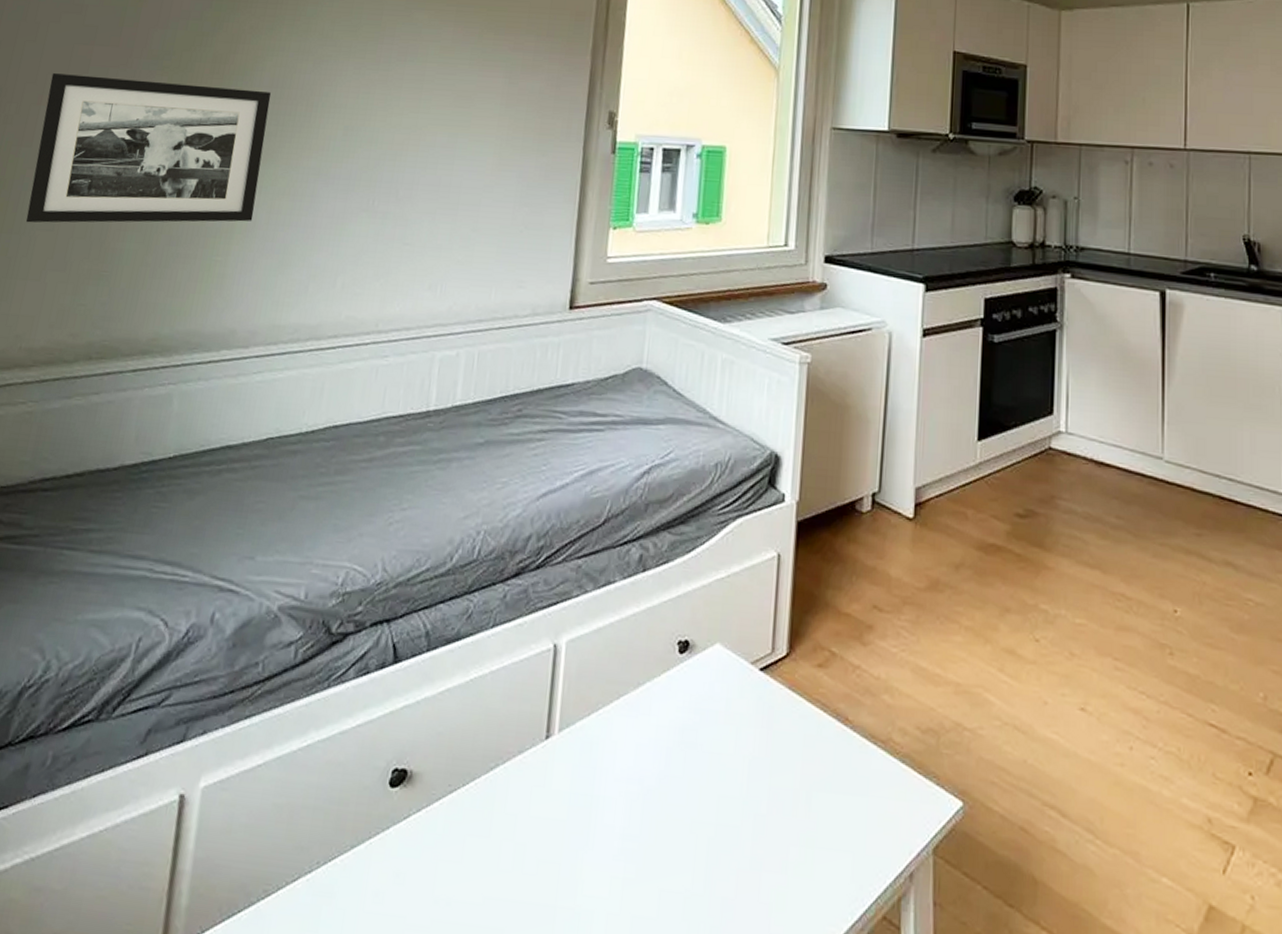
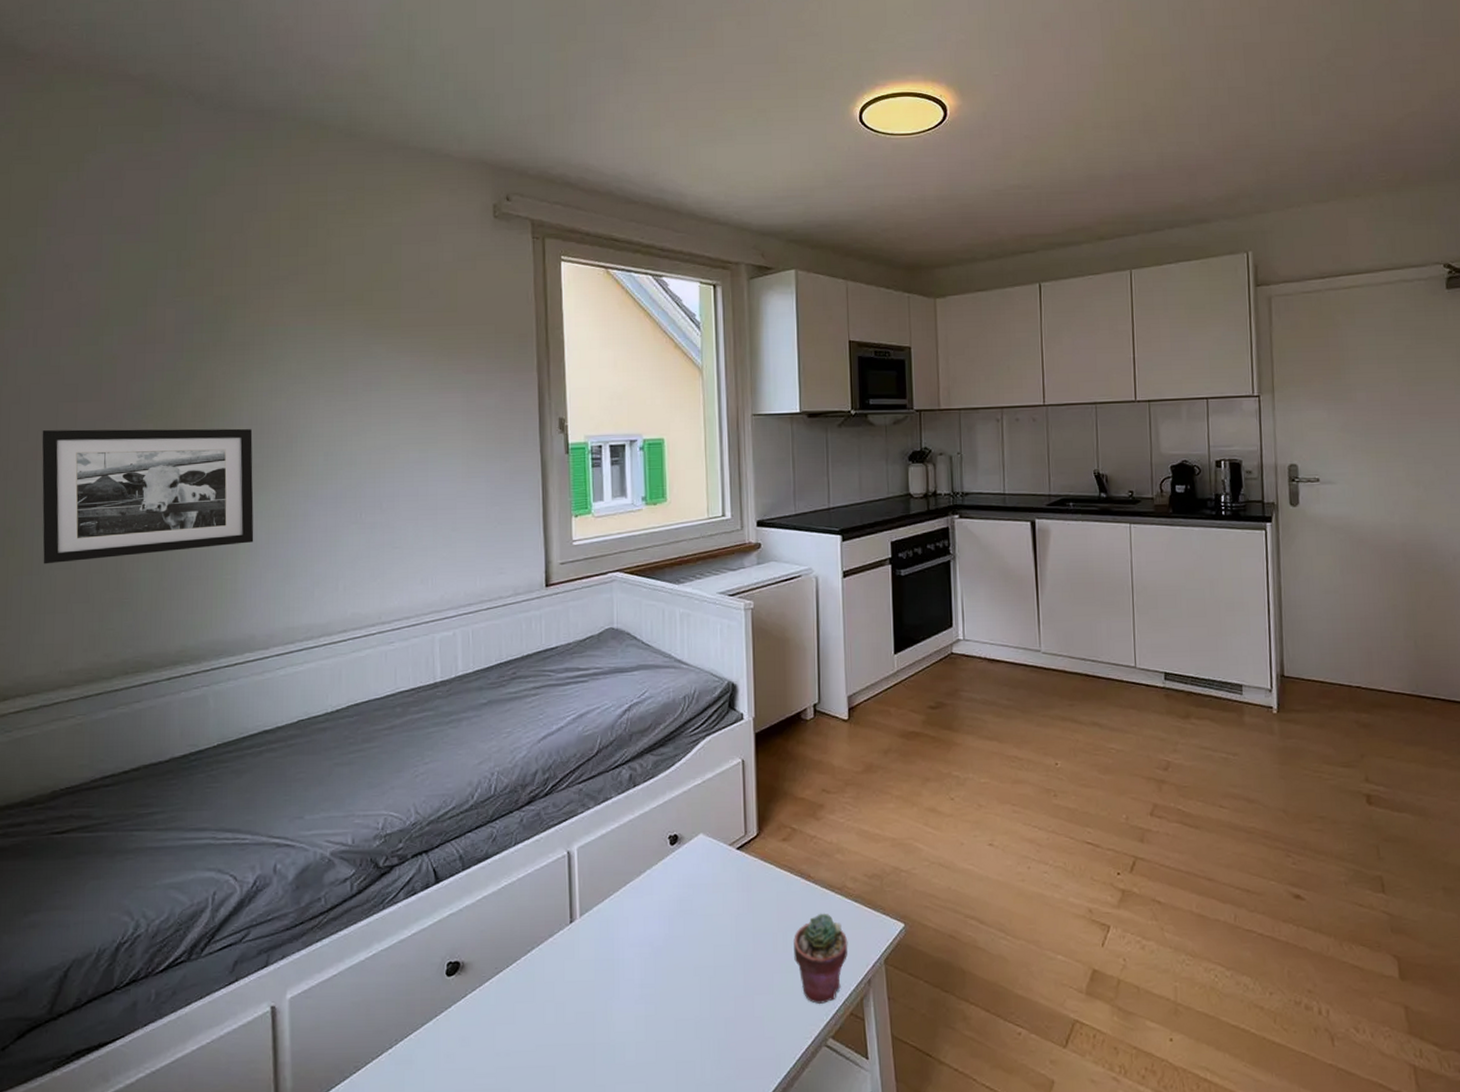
potted succulent: none [817,771,889,898] -> present [794,913,848,1004]

